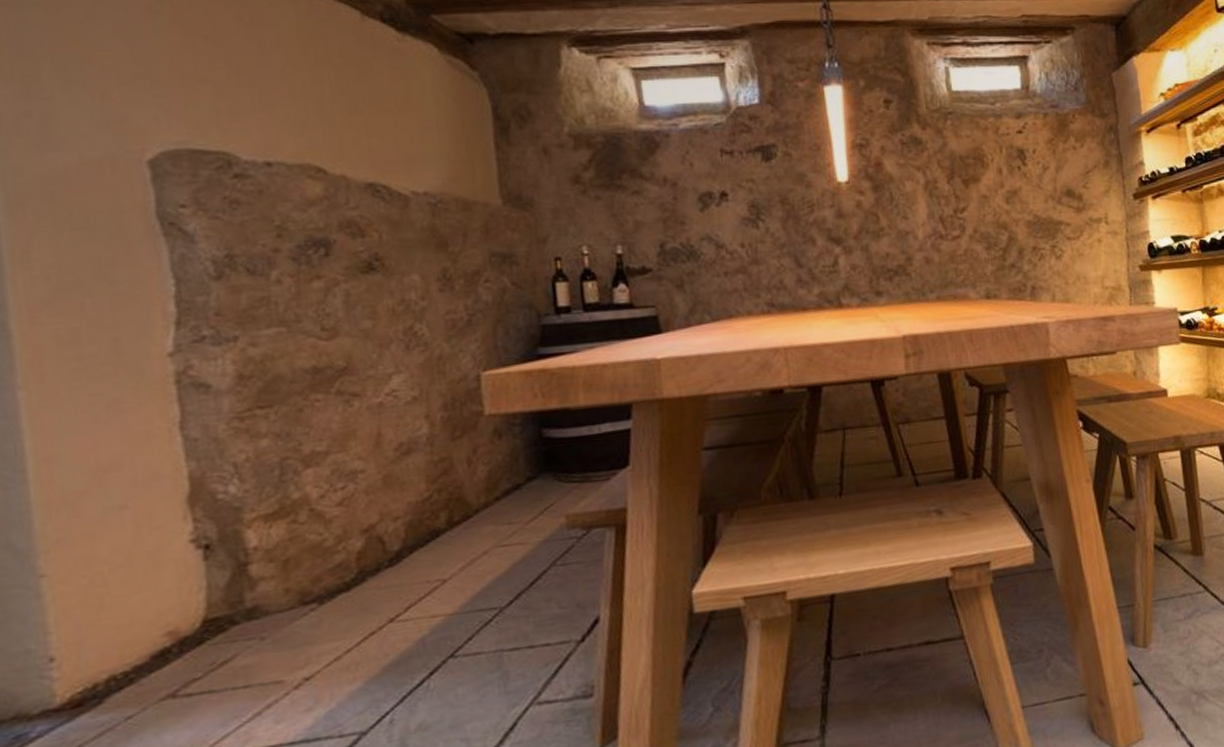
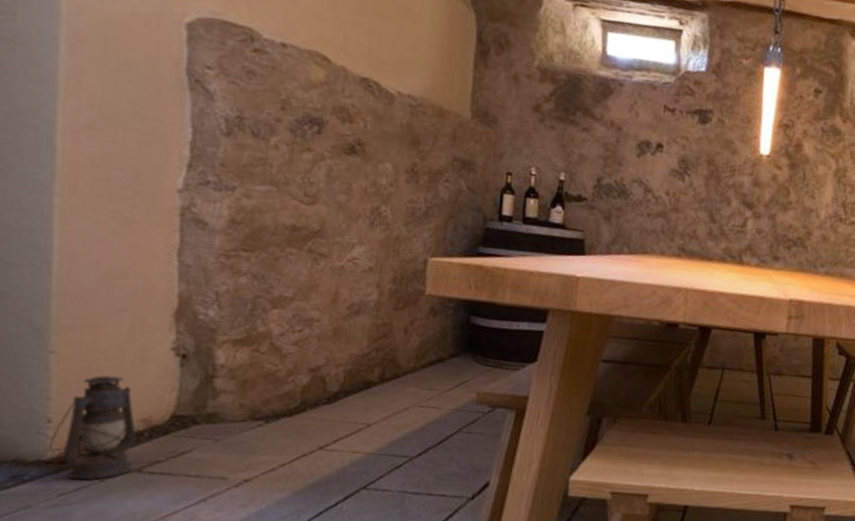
lantern: none [55,588,164,725] -> present [49,375,136,481]

